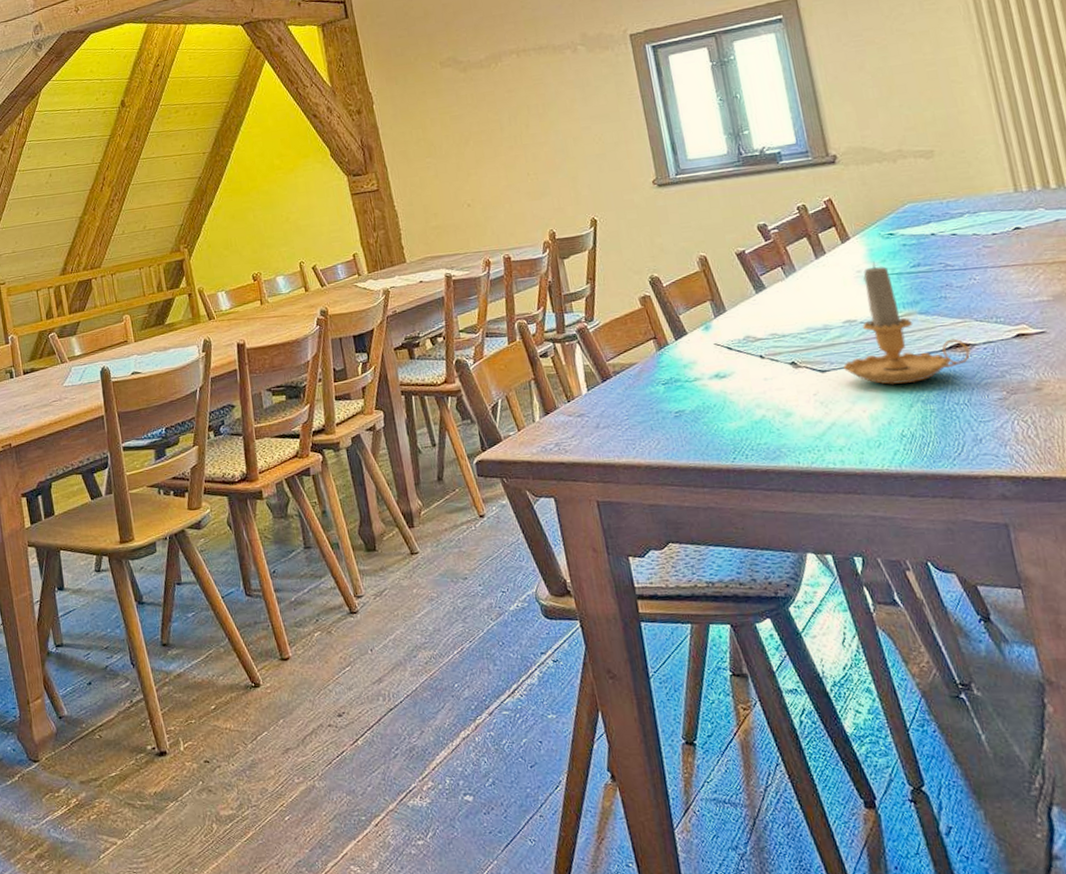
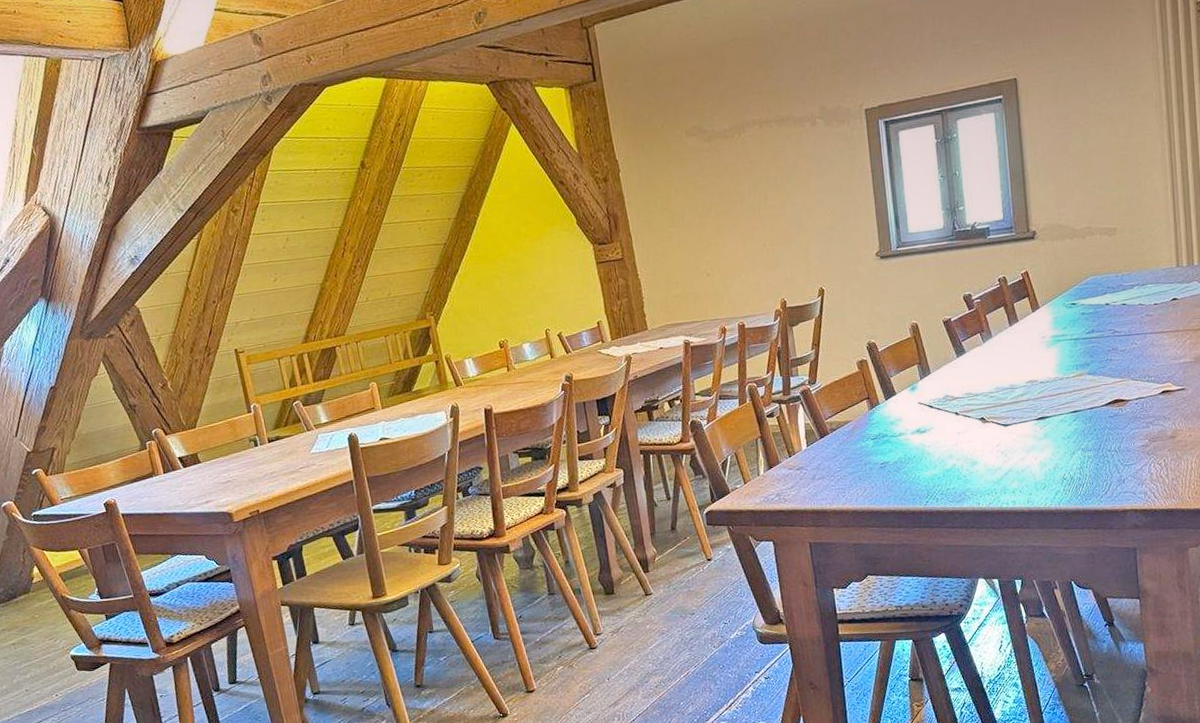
candle: present [843,261,970,385] -> none [1023,328,1124,436]

